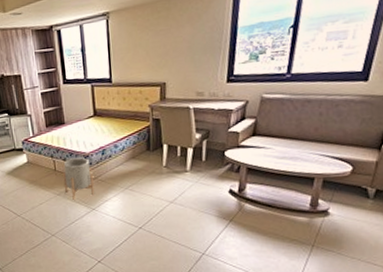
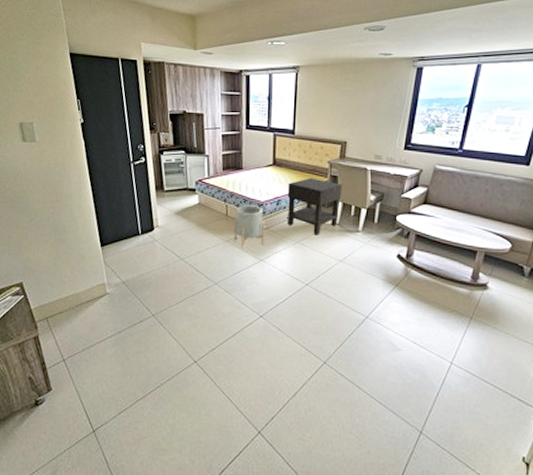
nightstand: none [111,123,166,180] -> present [287,178,342,236]

